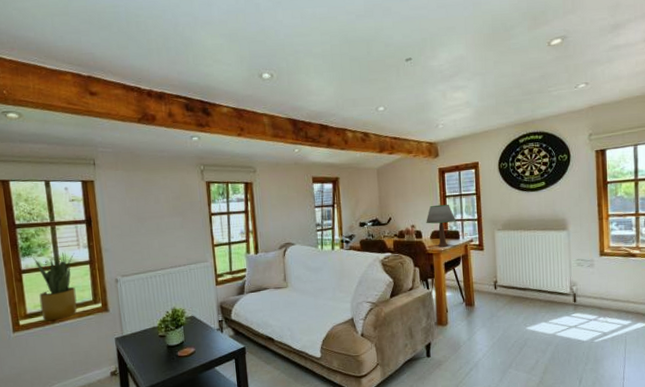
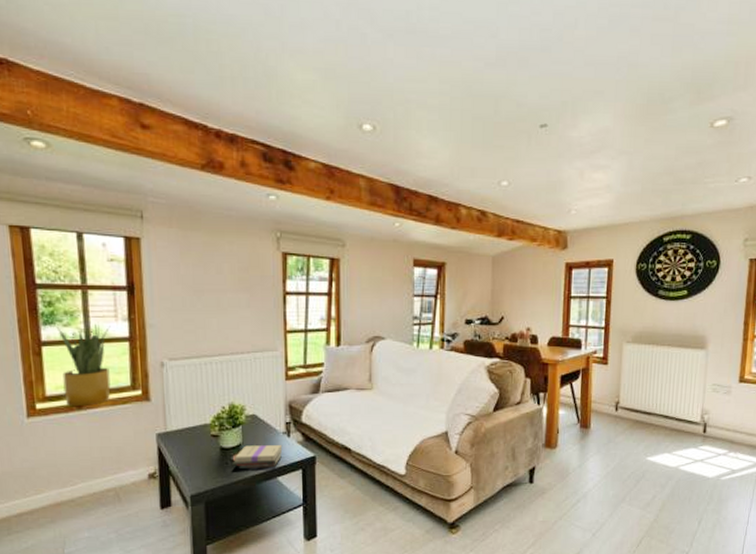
books: none [177,339,218,363] -> present [231,444,283,470]
table lamp: present [426,203,457,247] -> none [544,305,580,357]

